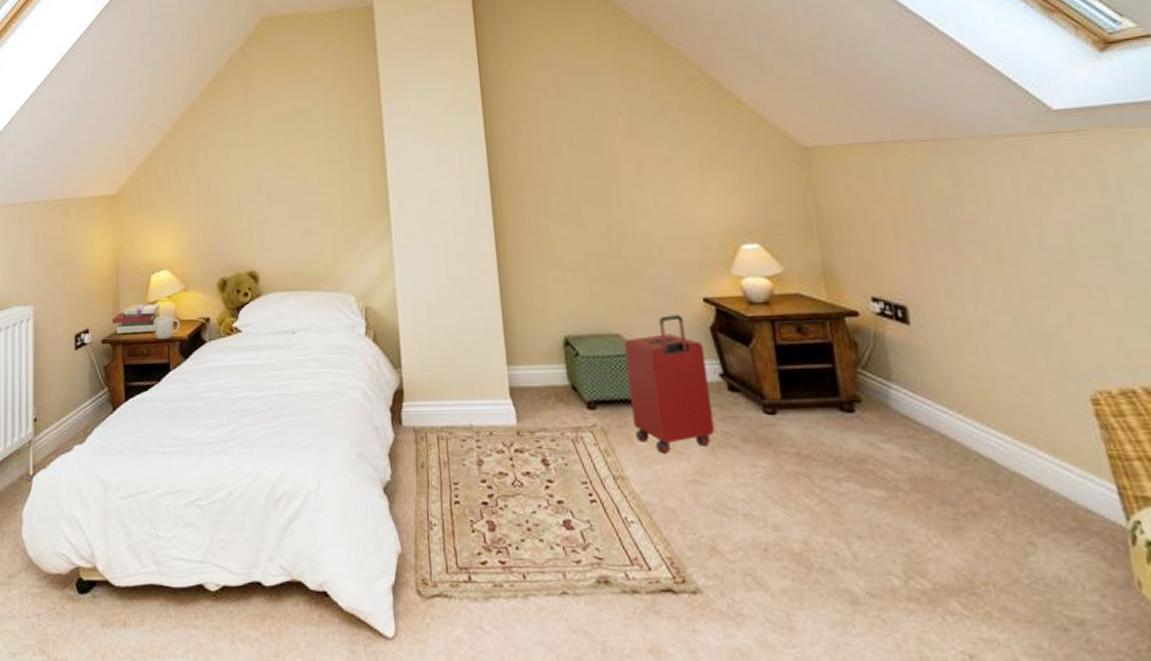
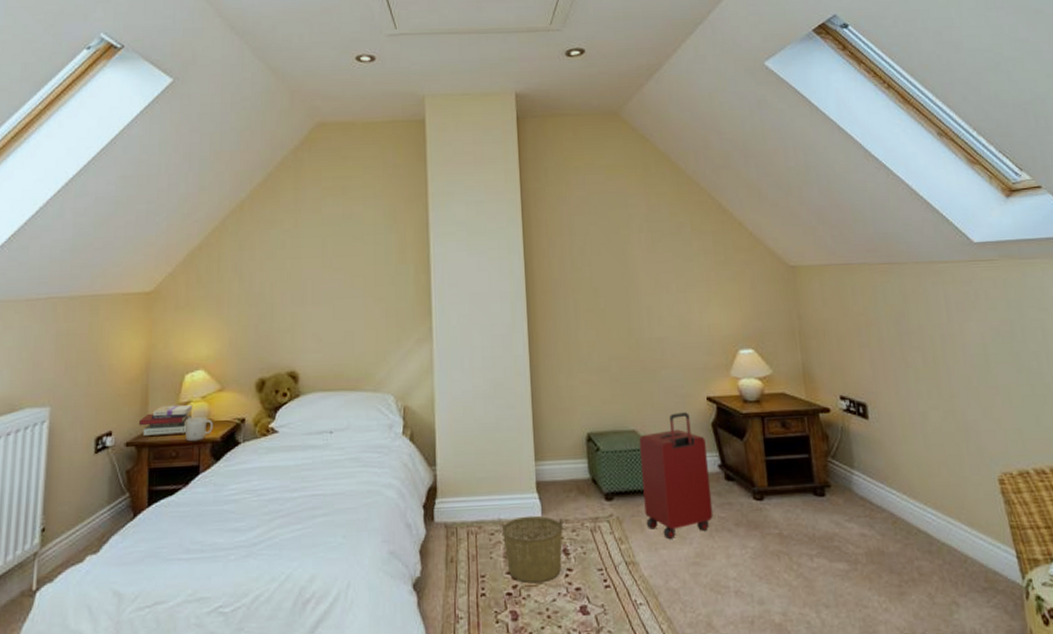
basket: none [473,423,541,494] -> present [501,515,563,584]

